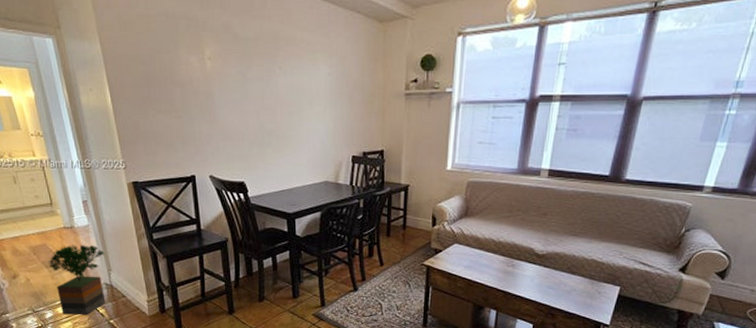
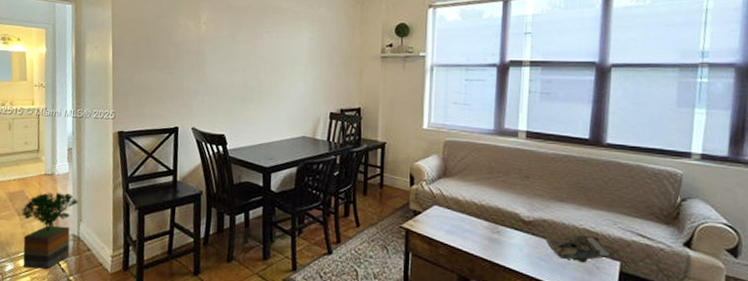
magazine: none [556,265,613,289] -> present [546,234,611,263]

